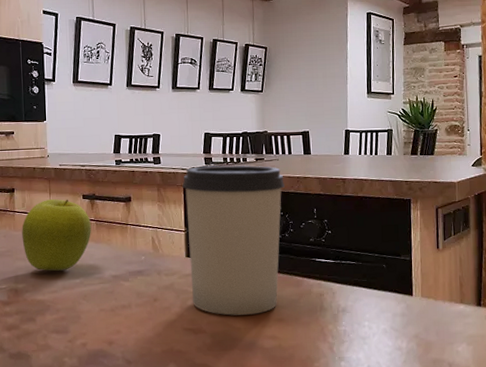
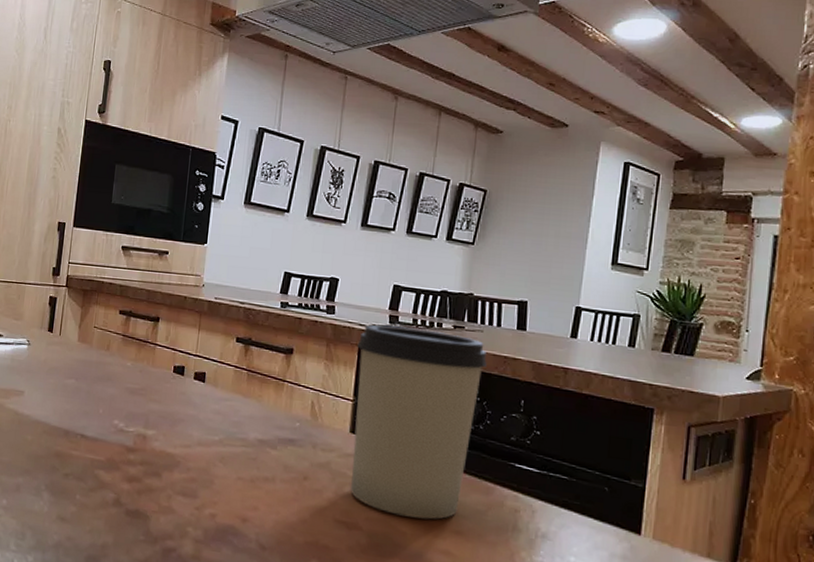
fruit: present [22,199,91,271] -> none [159,336,242,423]

